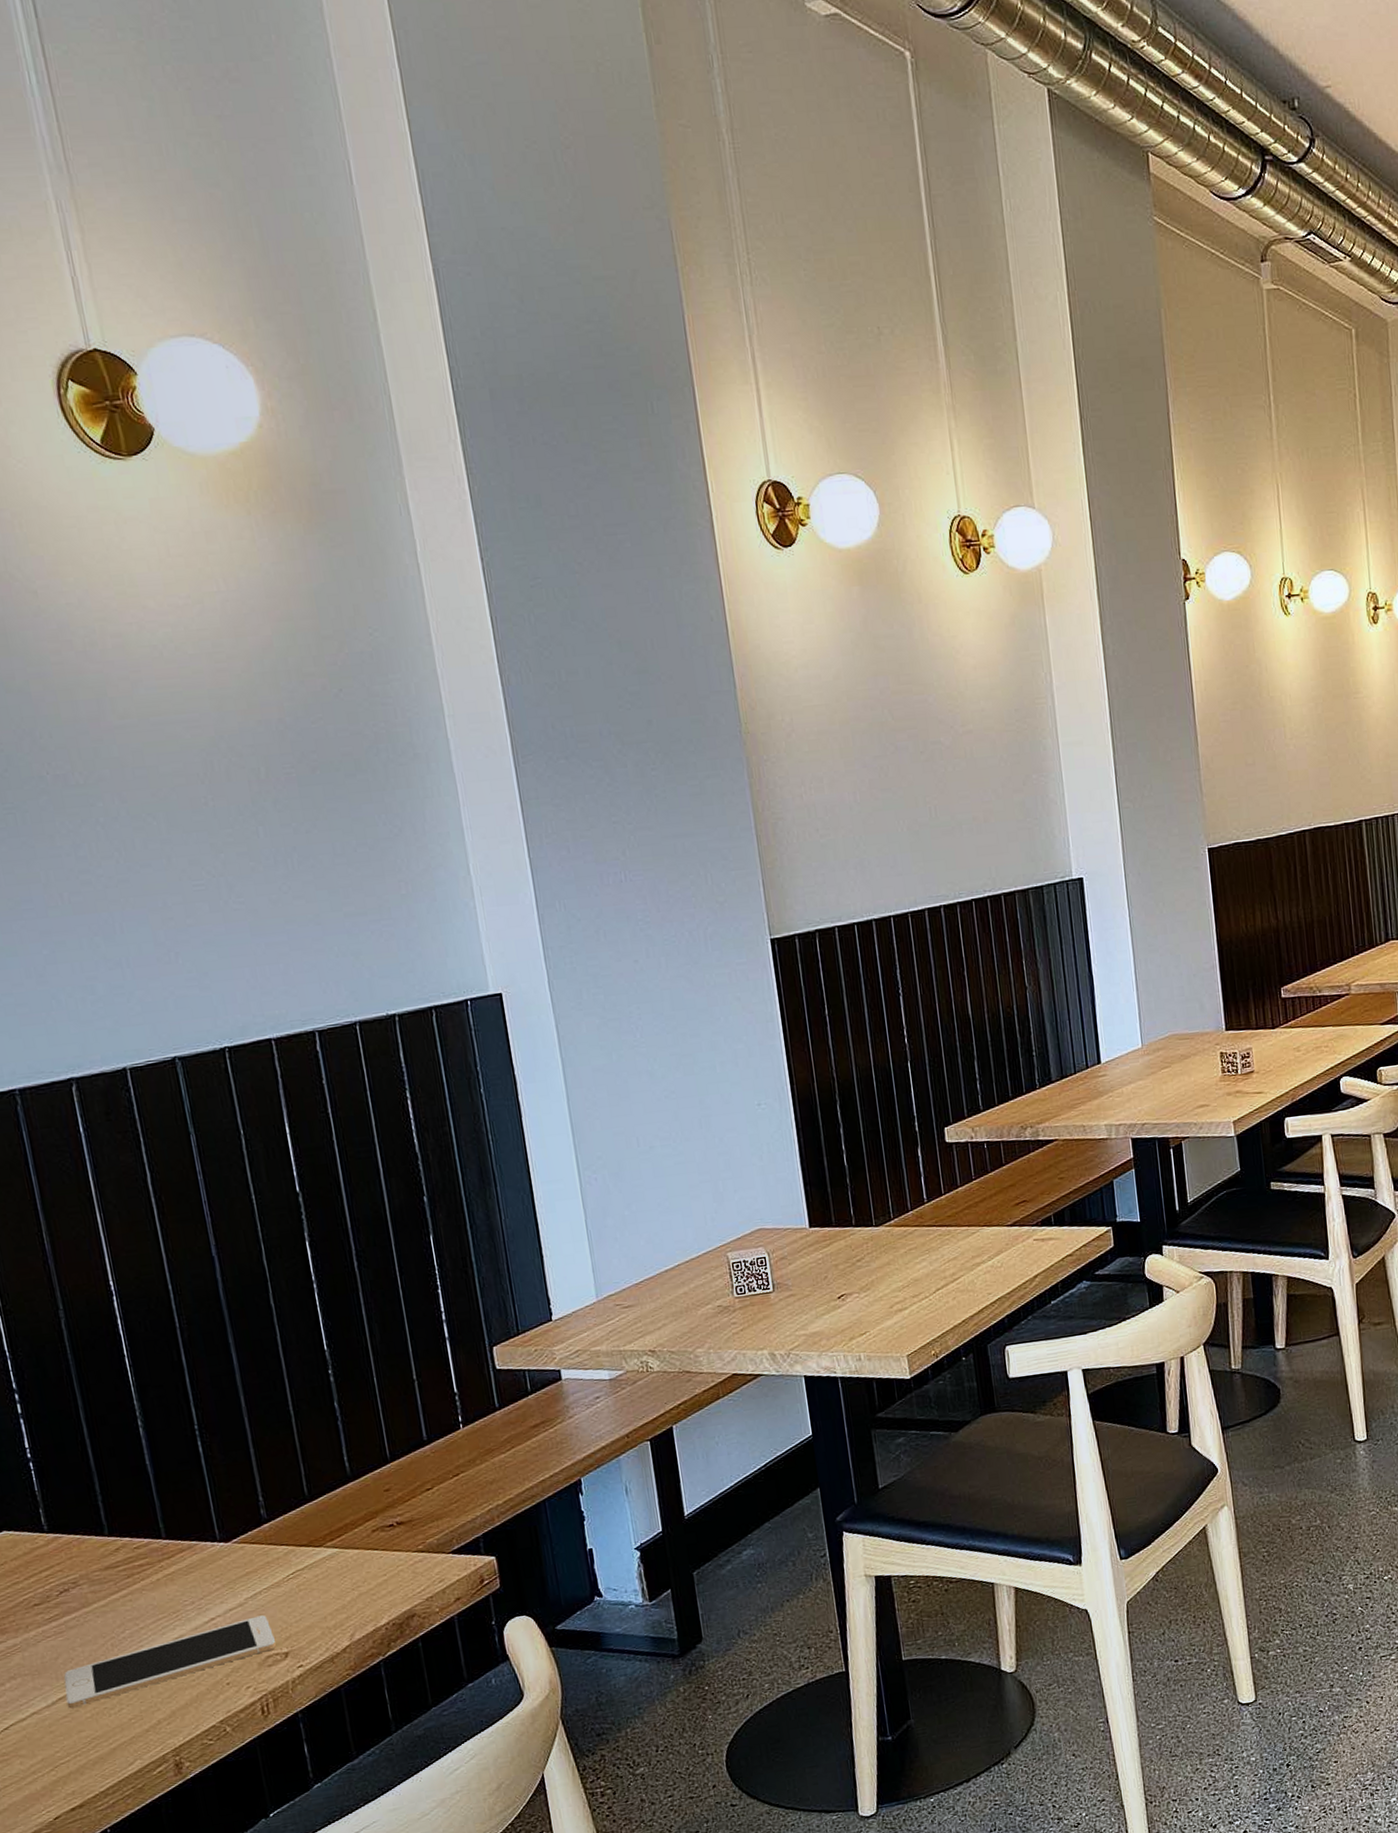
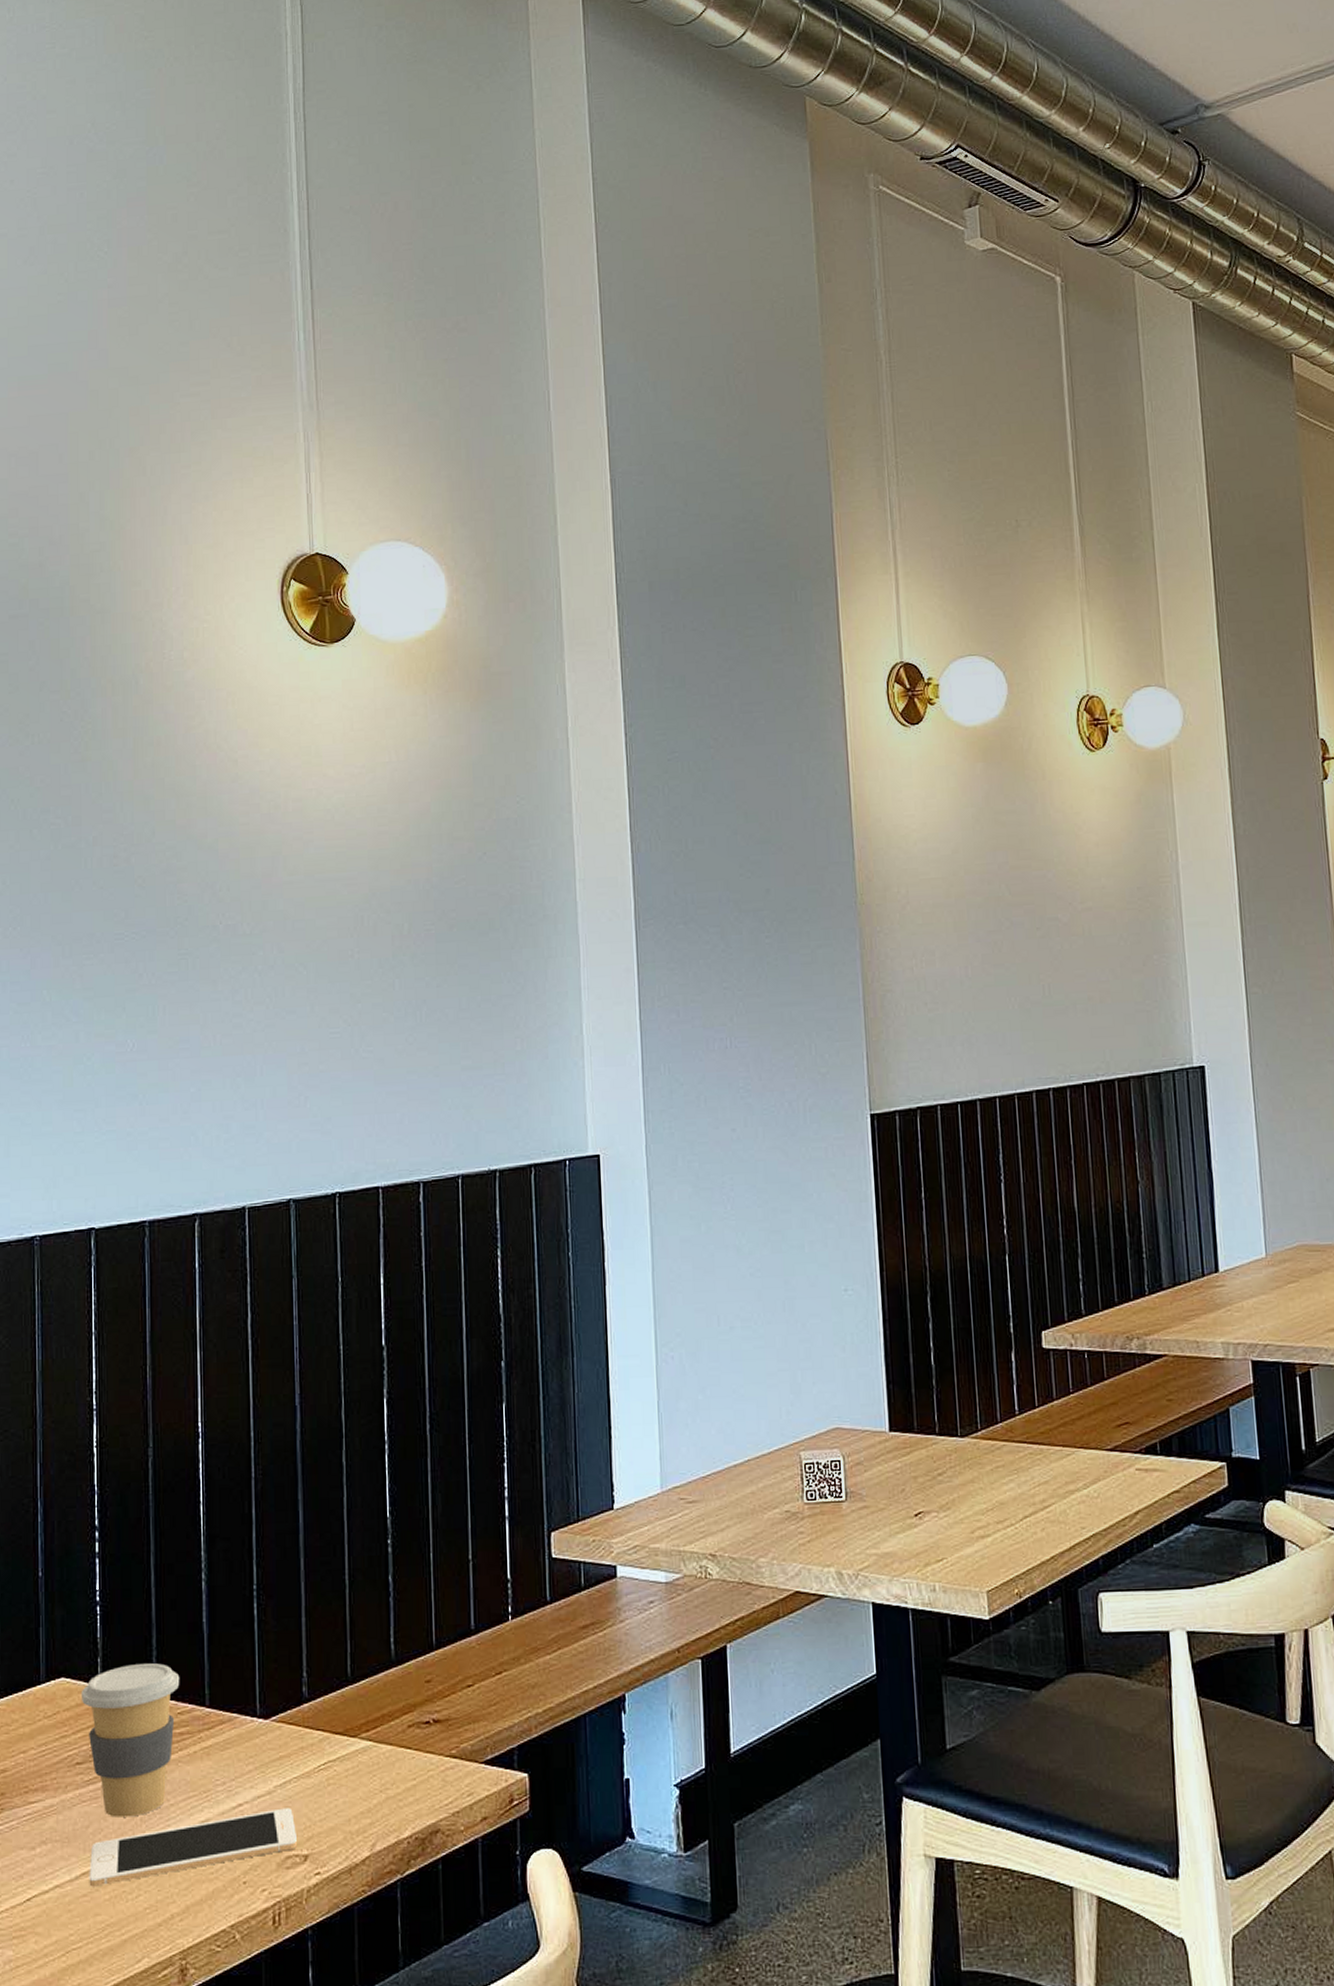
coffee cup: none [26,1506,134,1647] -> present [80,1663,180,1817]

